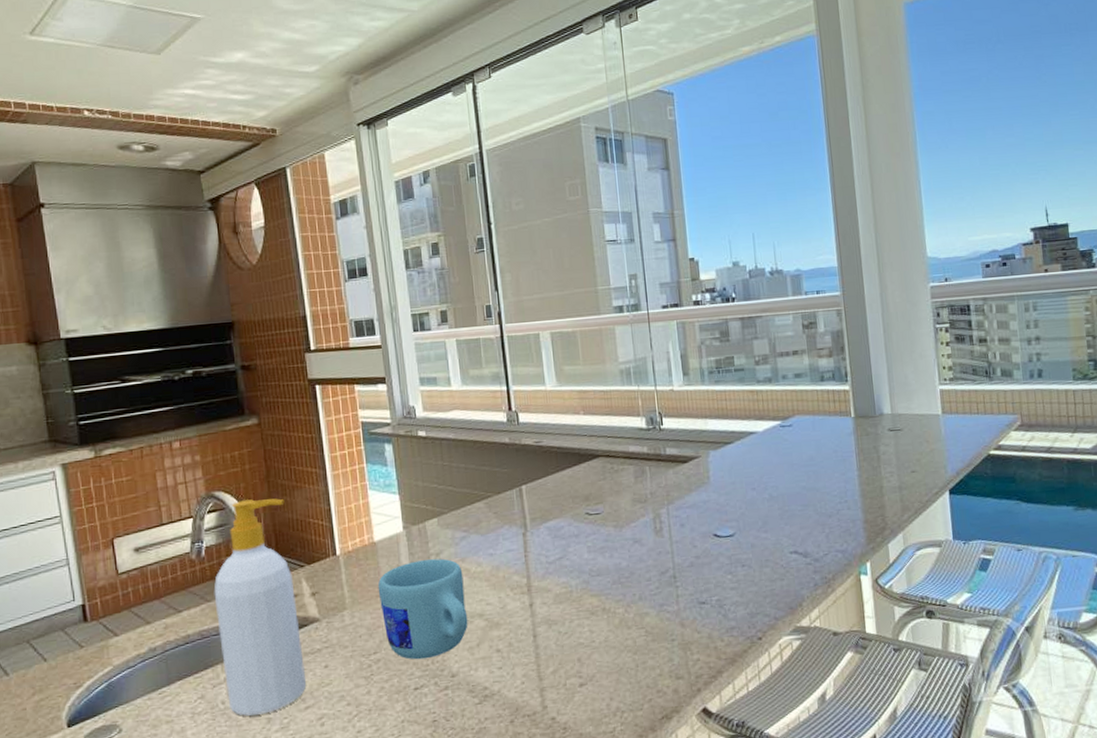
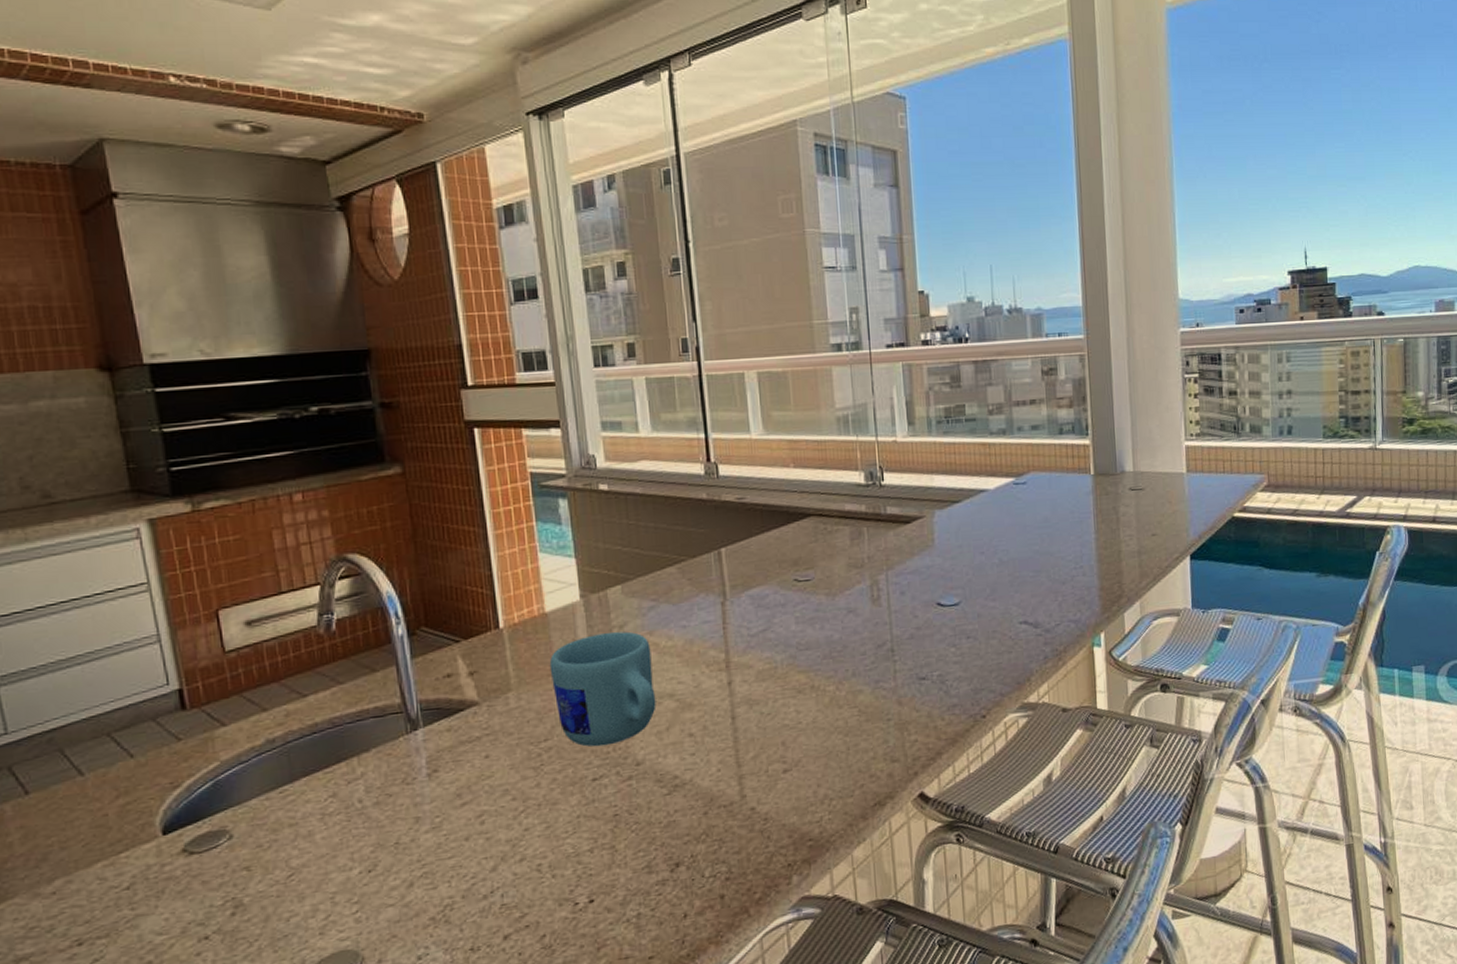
soap bottle: present [214,498,307,716] -> none [347,562,464,816]

